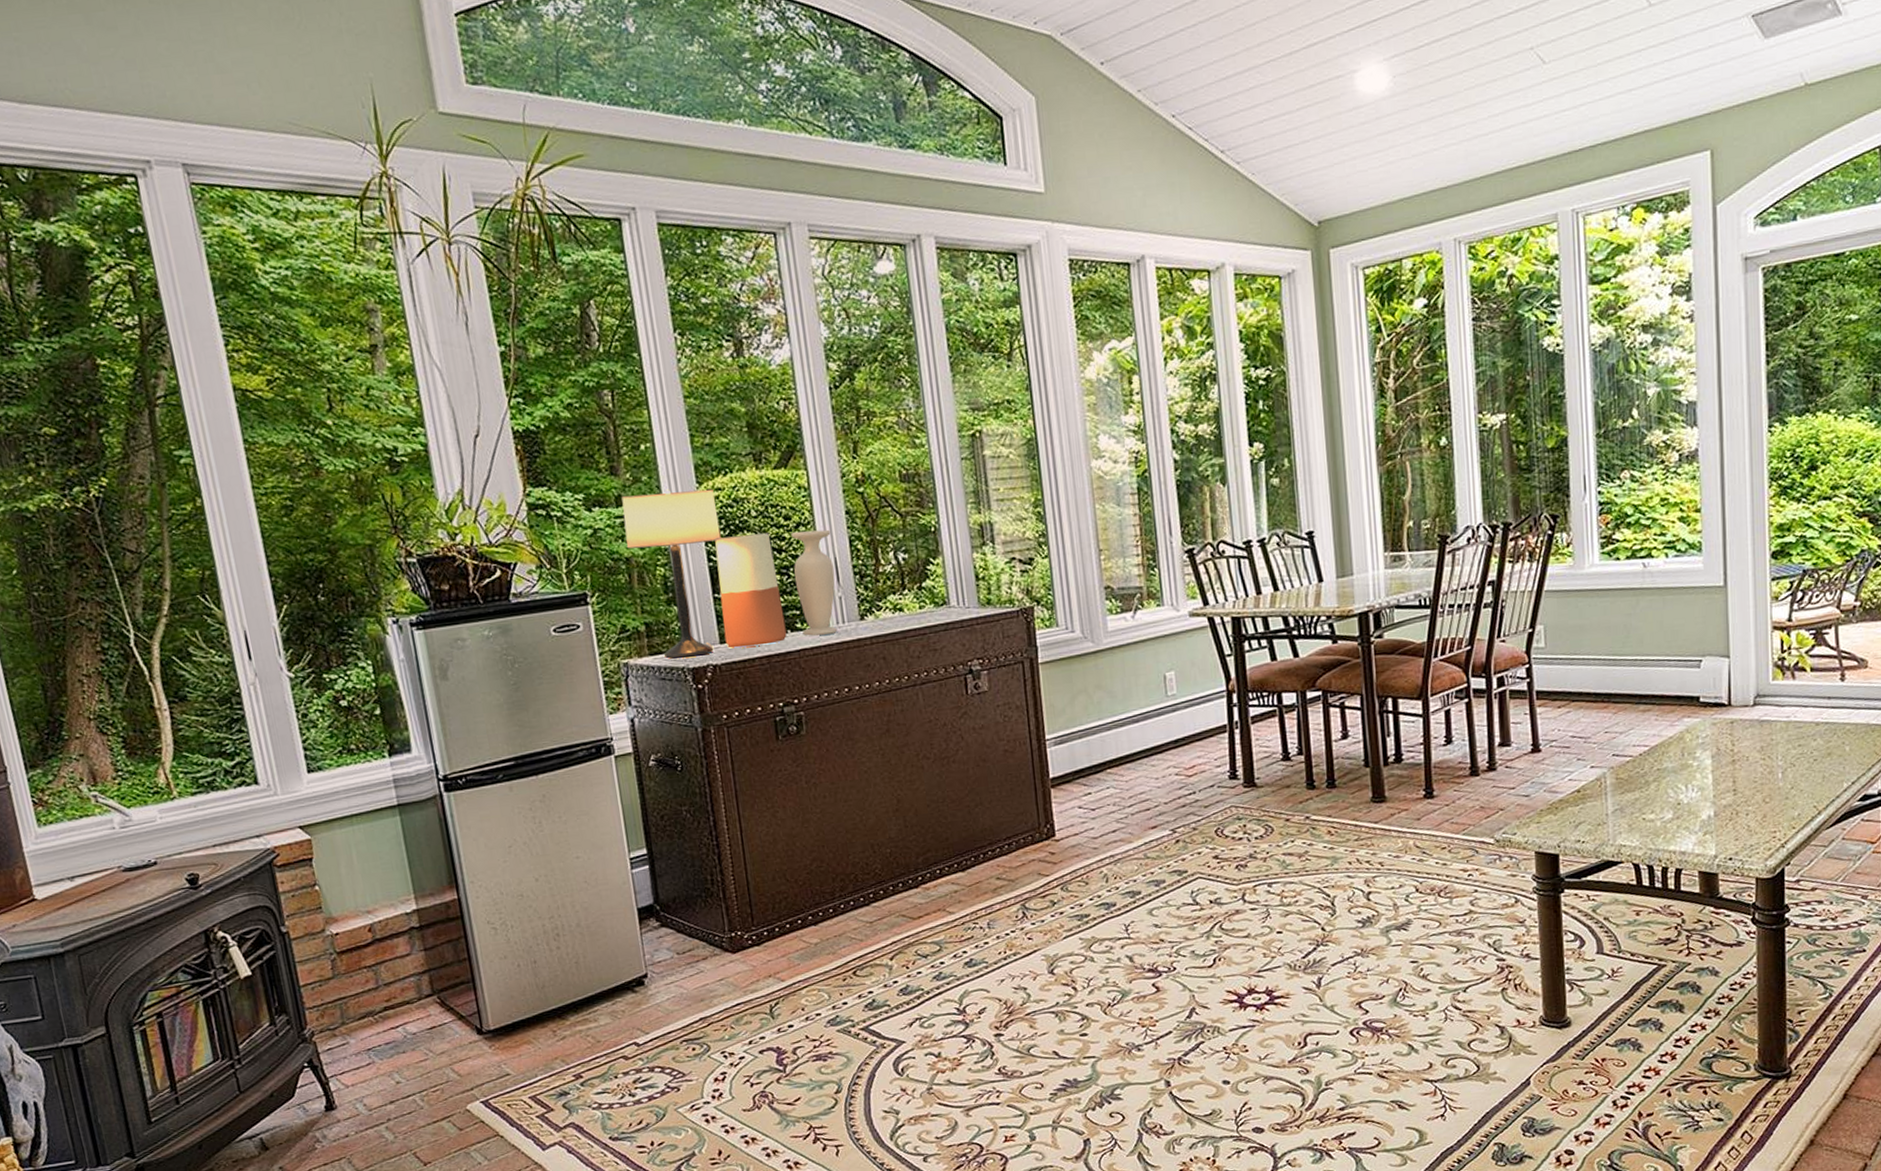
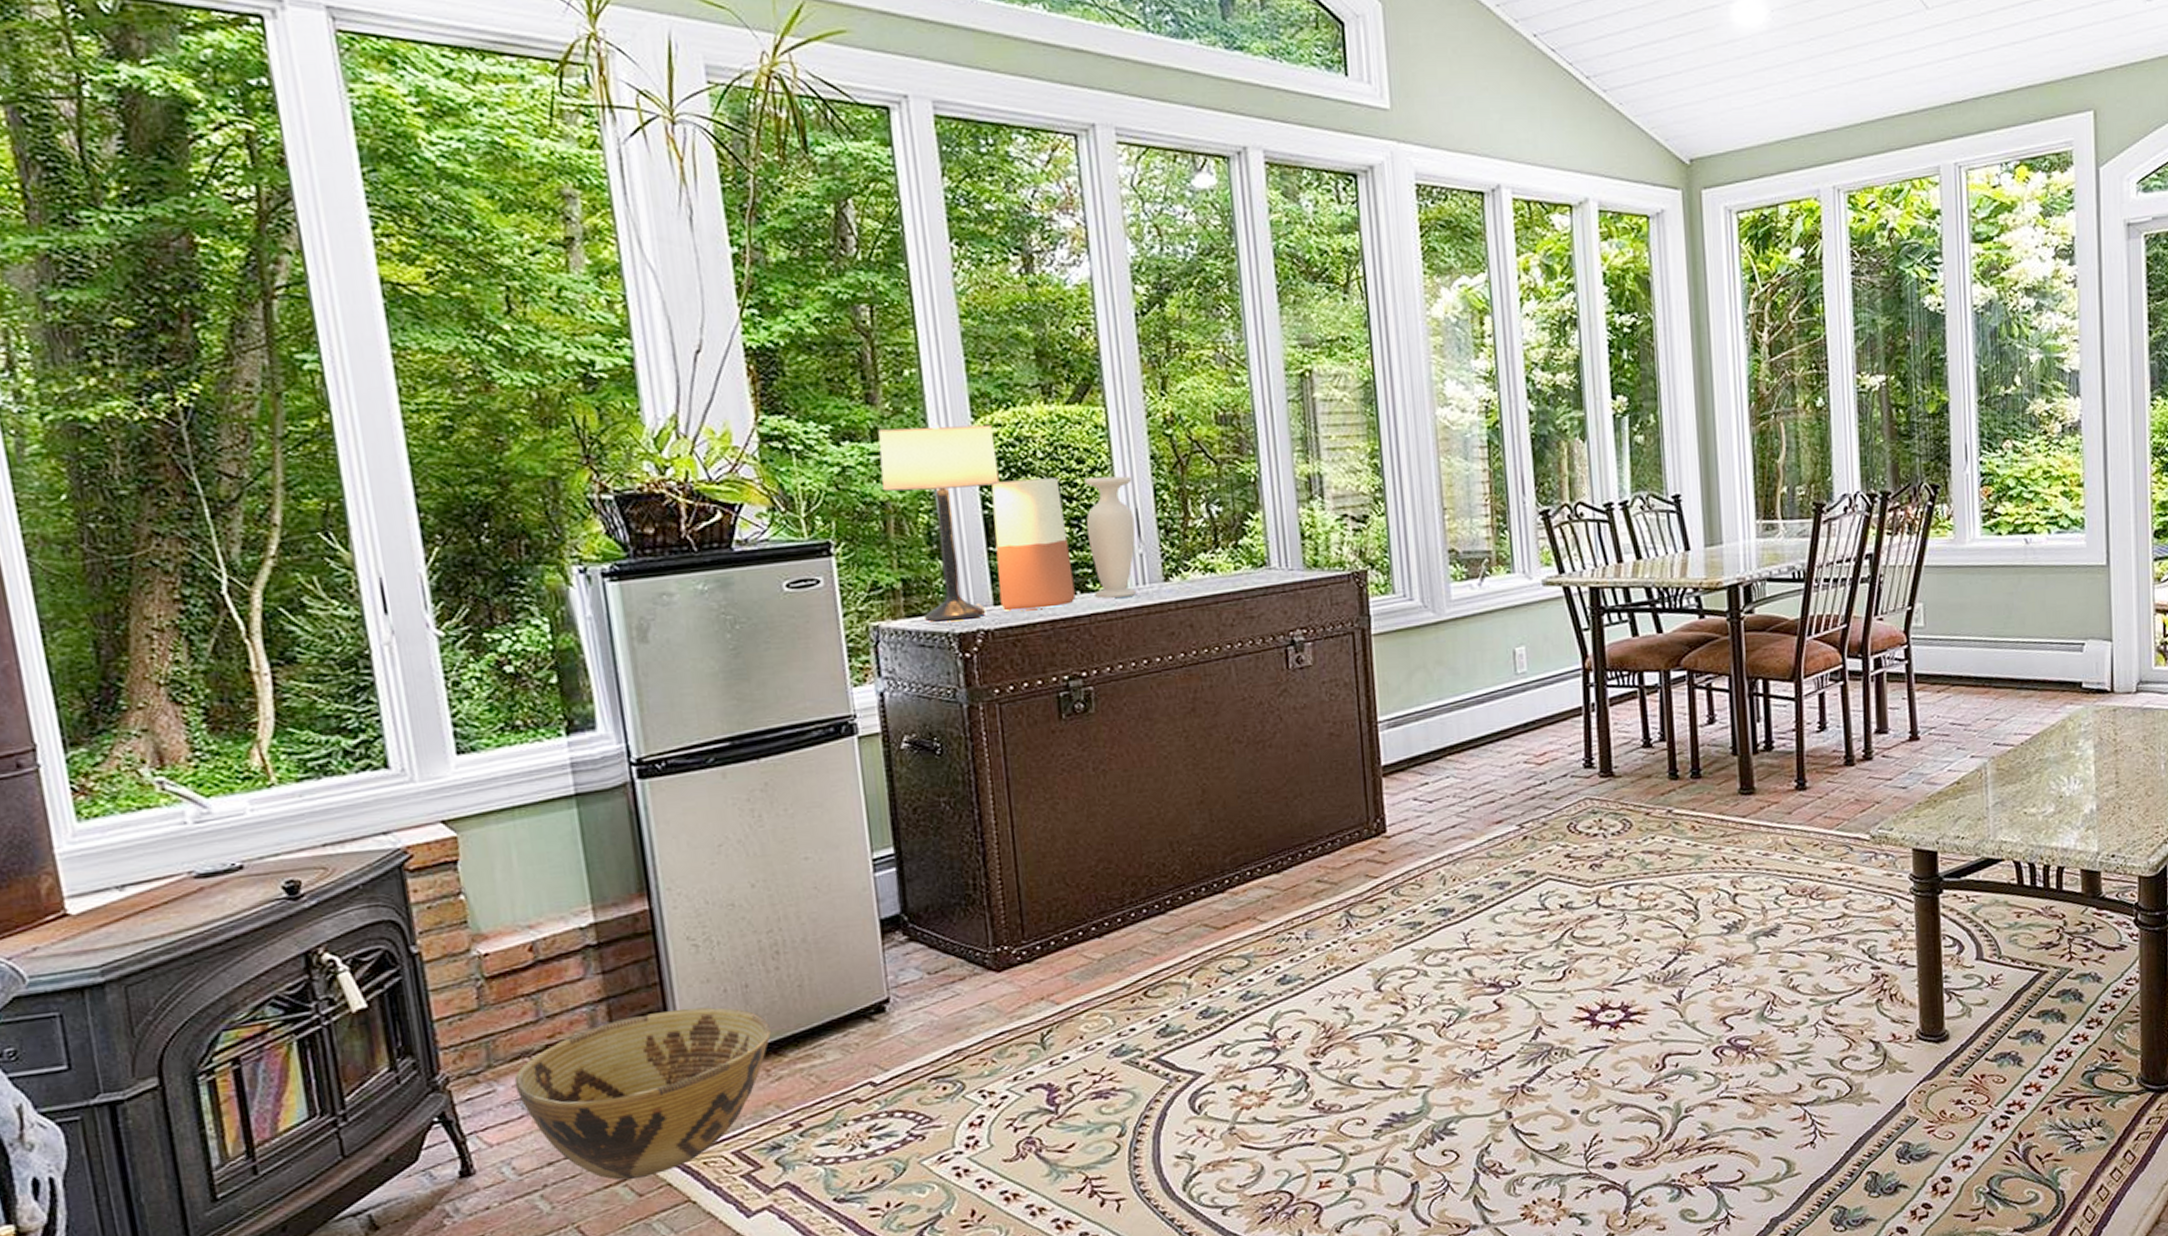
woven basket: none [362,979,556,1117] -> present [514,1007,771,1180]

